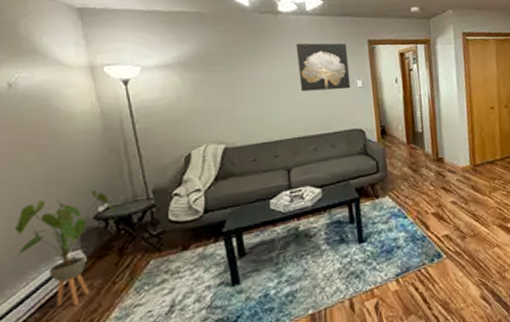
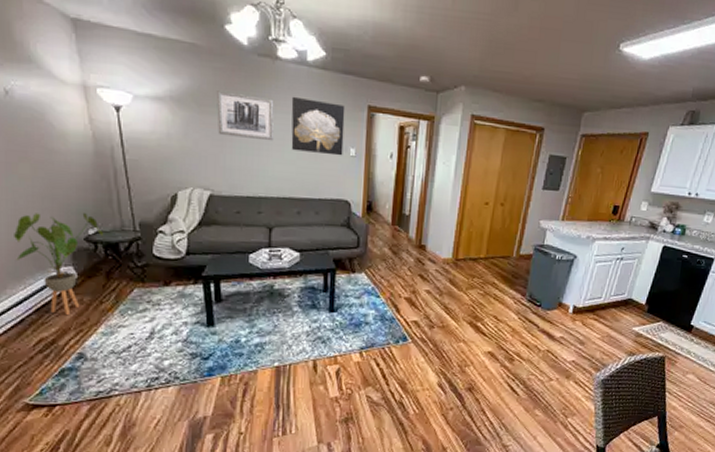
wall art: none [224,48,284,90] -> present [217,90,275,141]

